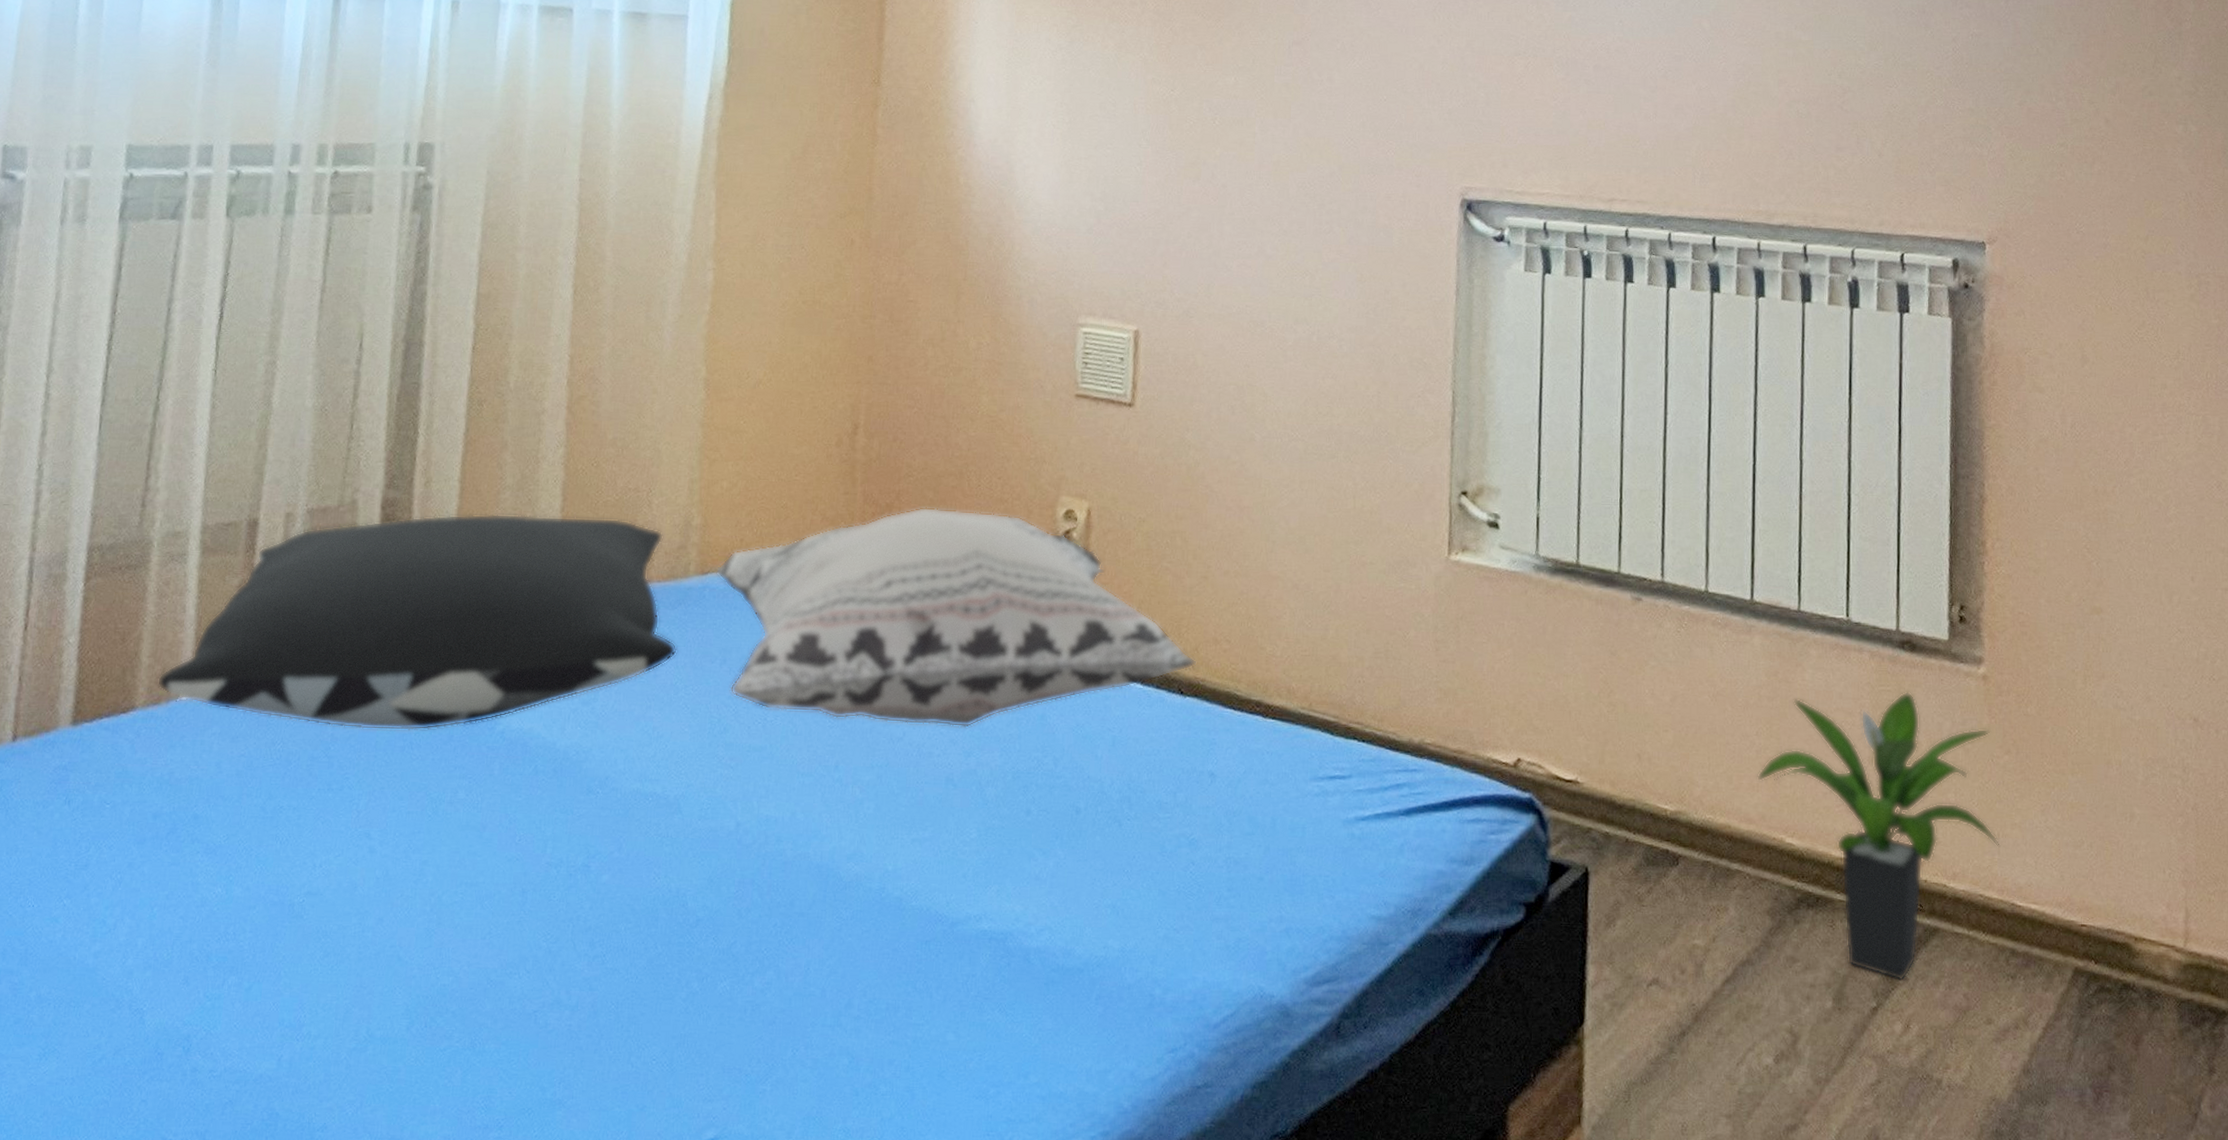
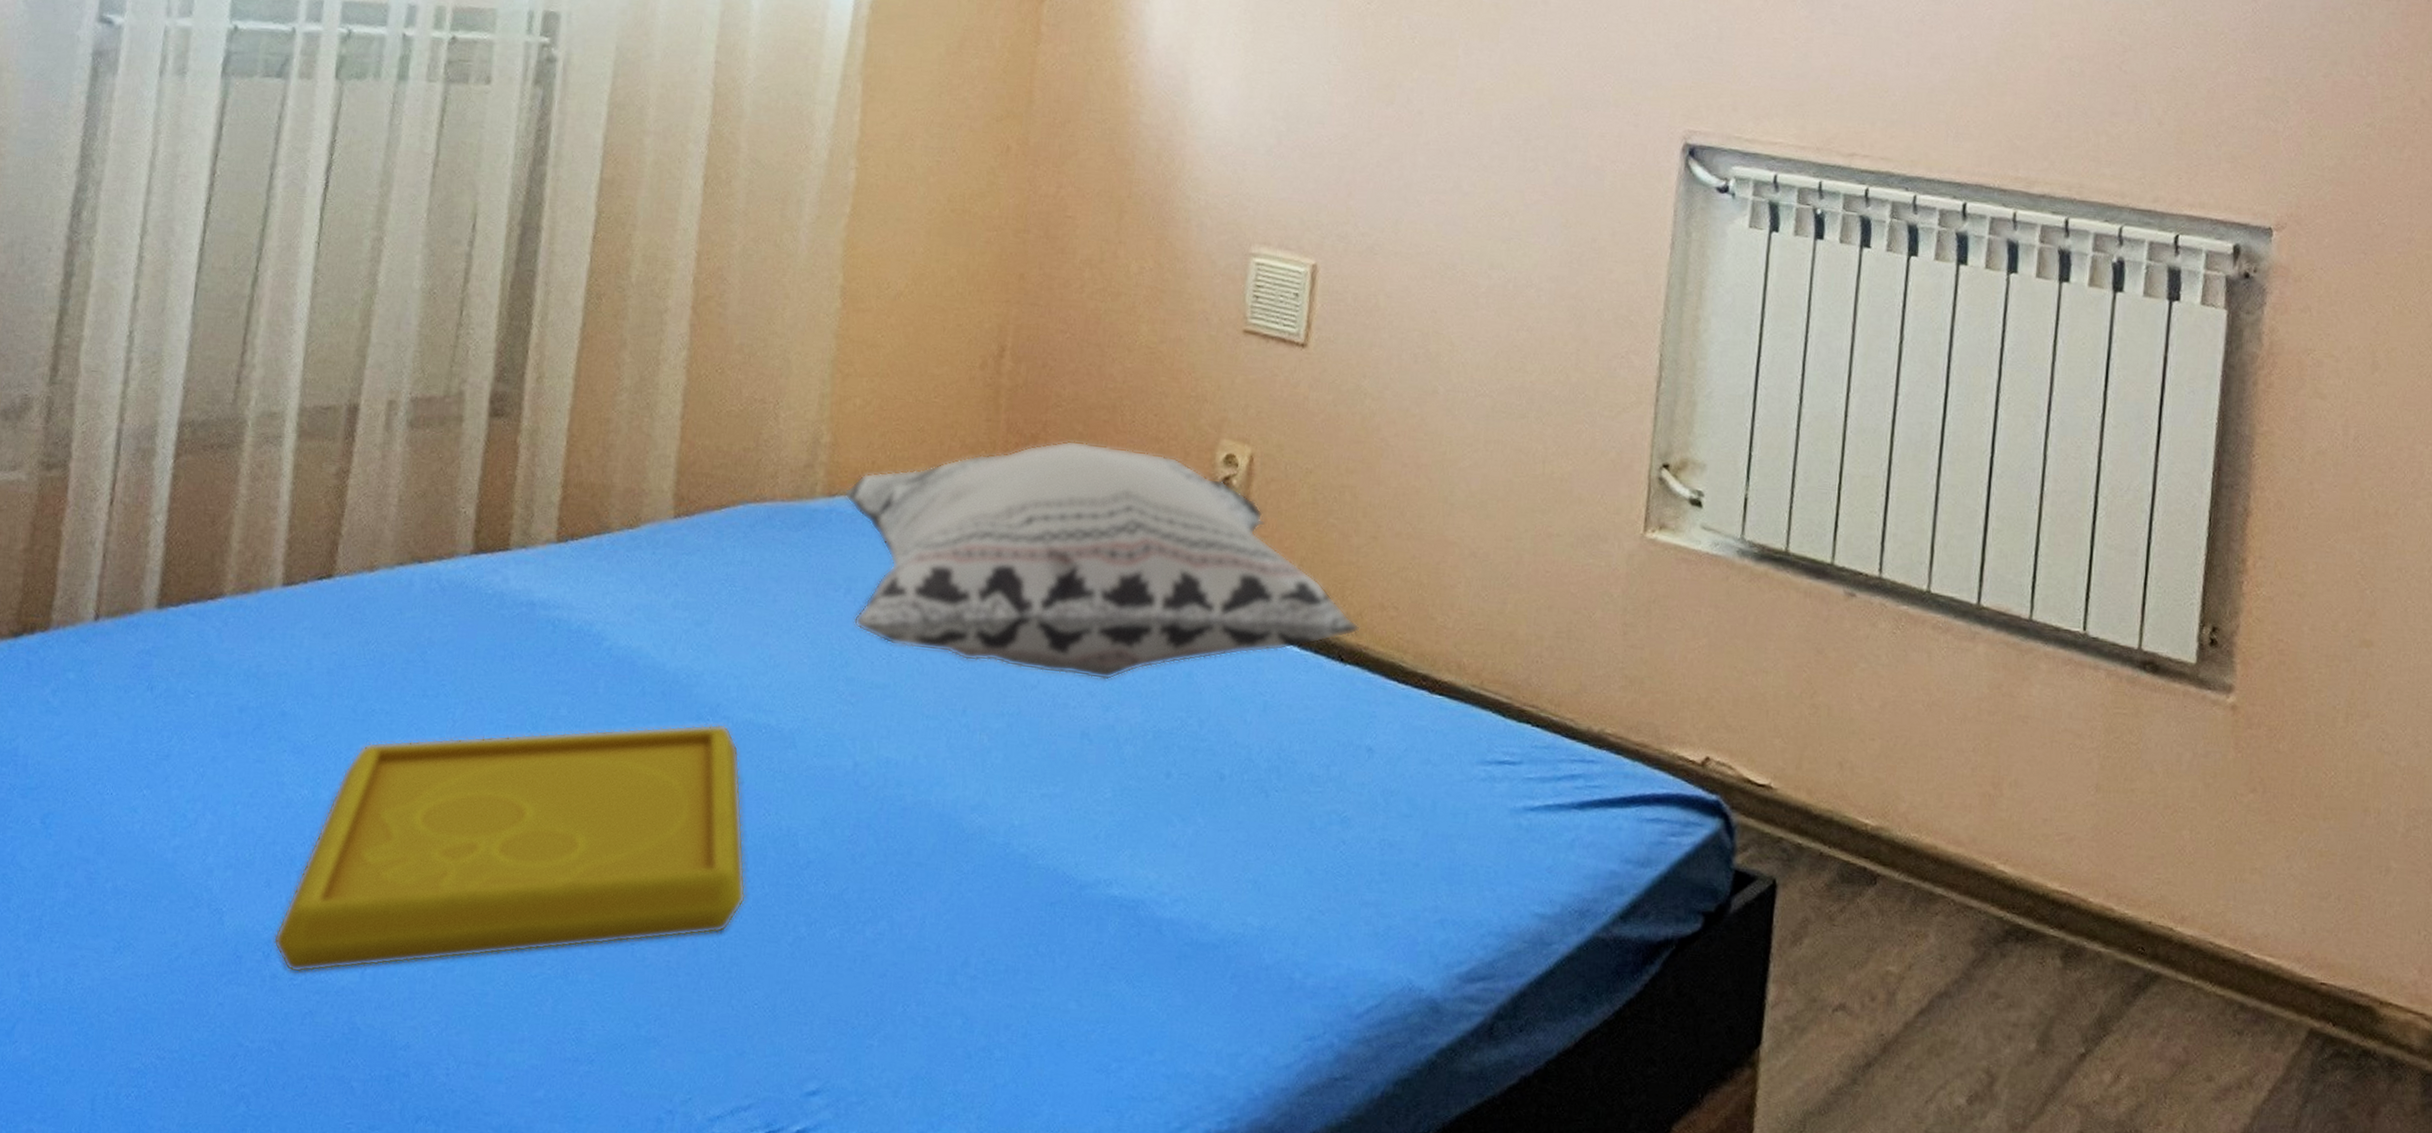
pillow: present [157,513,677,731] -> none [247,413,799,641]
serving tray: none [192,795,641,1065] -> present [273,723,747,973]
potted plant: present [1757,692,2000,981] -> none [1970,714,2237,1028]

